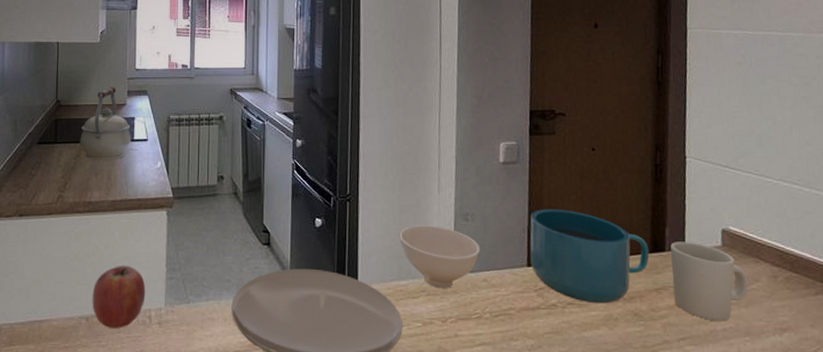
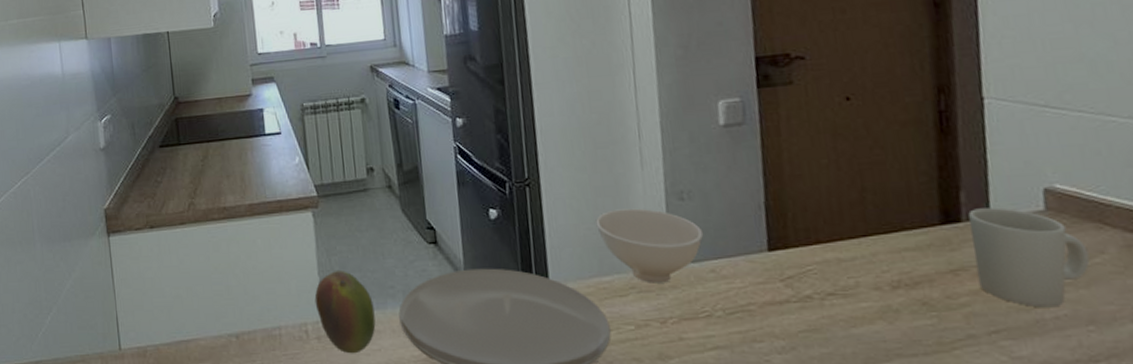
kettle: present [80,87,132,161] -> none [205,76,263,162]
fruit: present [92,265,146,328] -> none [239,275,299,346]
fruit: none [160,263,211,339] -> present [314,269,376,354]
cup: present [529,208,650,304] -> none [767,177,939,293]

